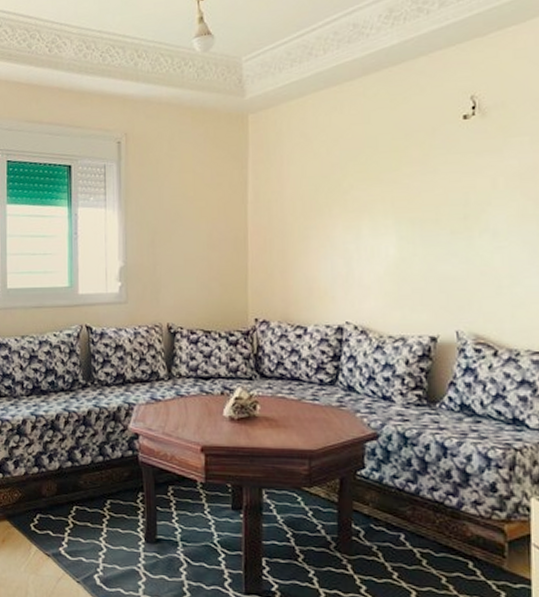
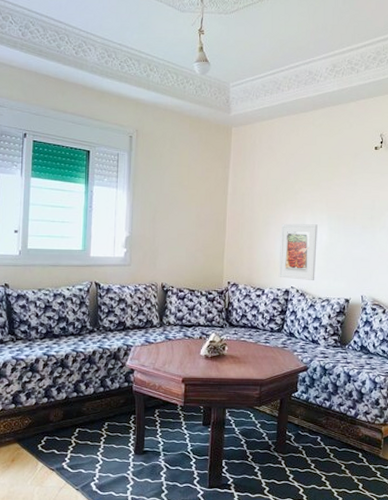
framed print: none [325,233,382,313] -> present [278,223,318,281]

